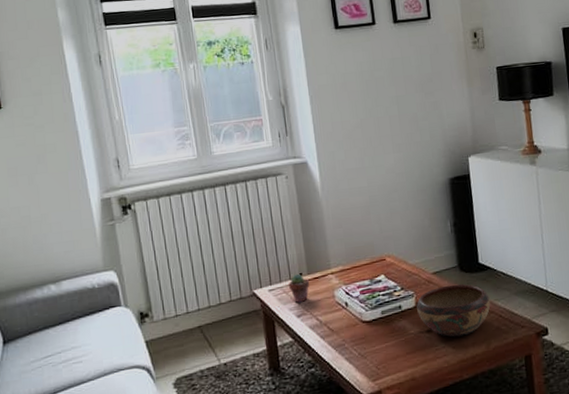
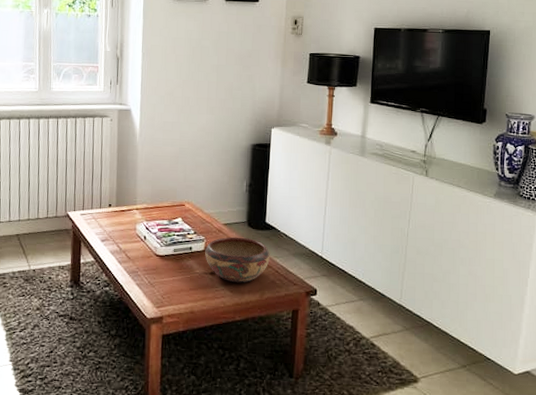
potted succulent: present [289,273,310,303] -> none [98,204,117,230]

